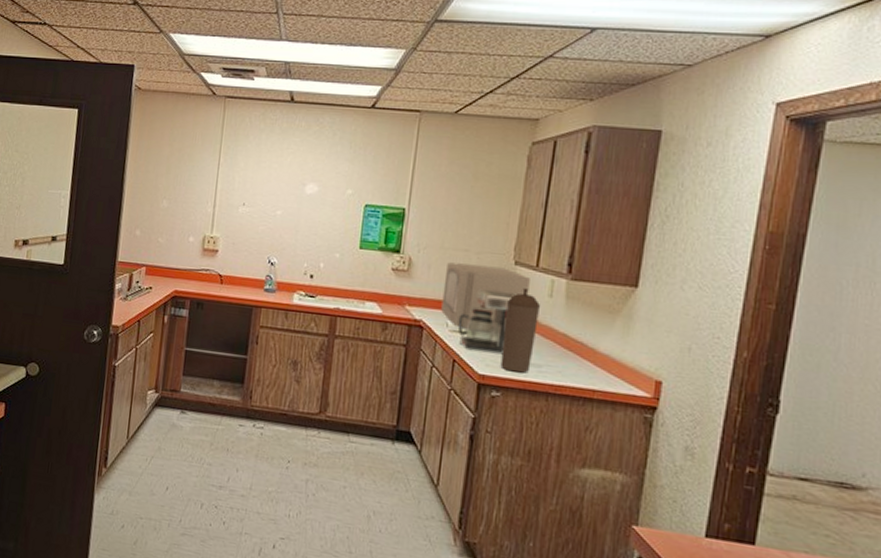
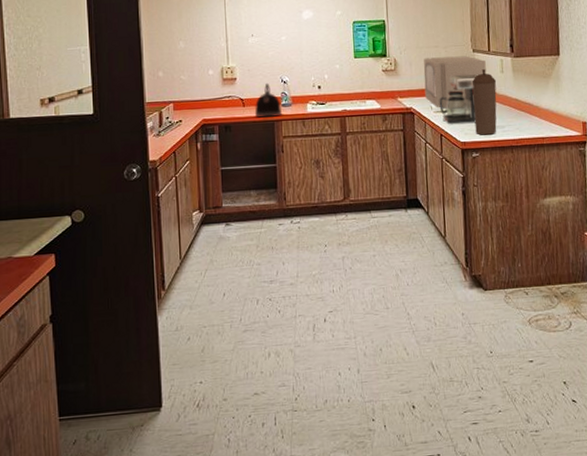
kettle: none [232,261,264,302] -> present [254,82,282,118]

